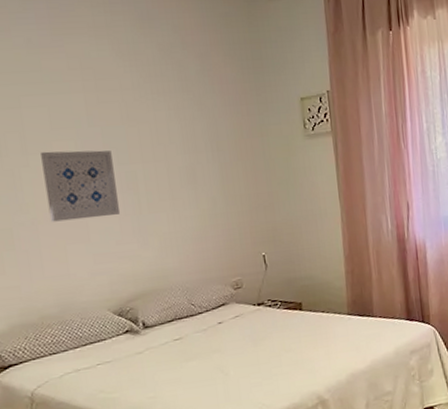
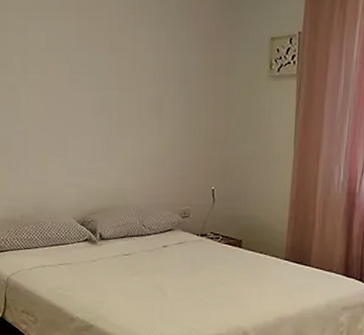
wall art: present [41,150,121,222] -> none [37,71,94,135]

